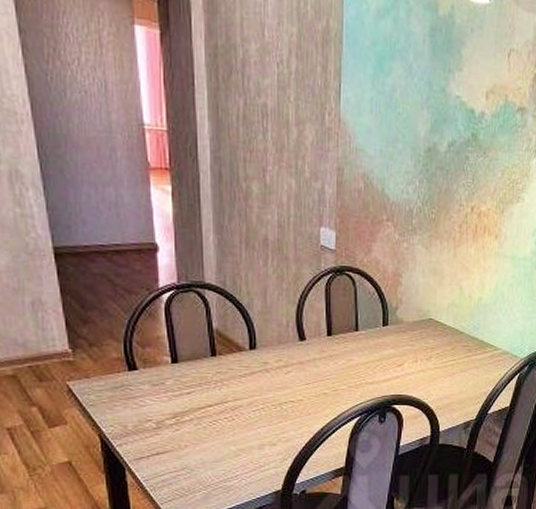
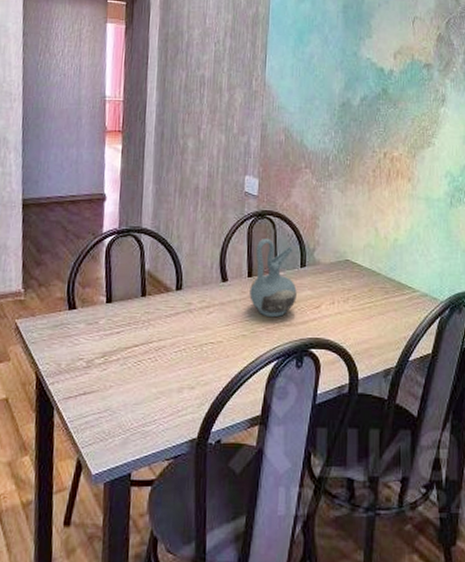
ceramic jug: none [330,296,379,376] -> present [249,239,297,318]

